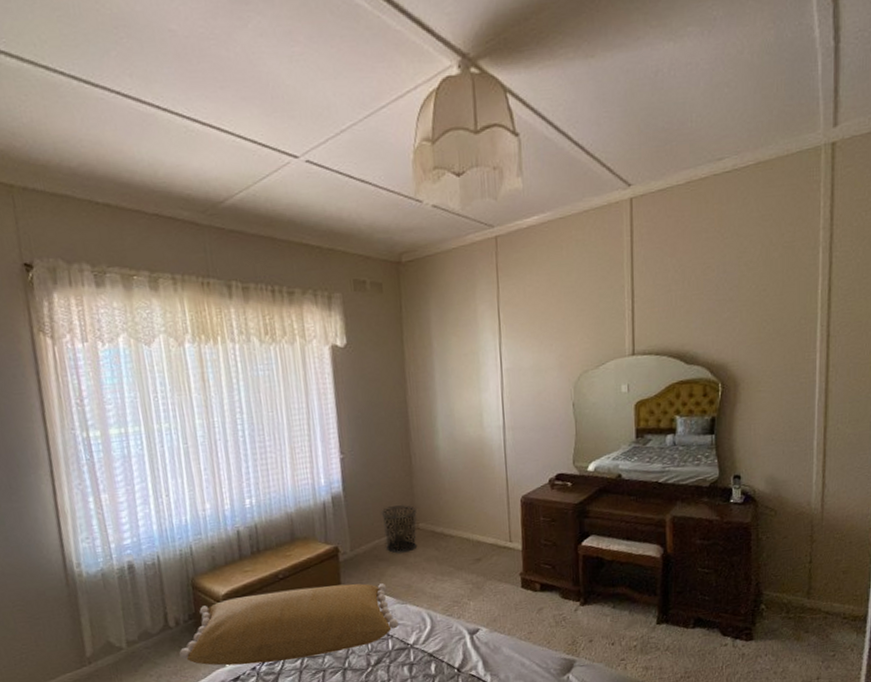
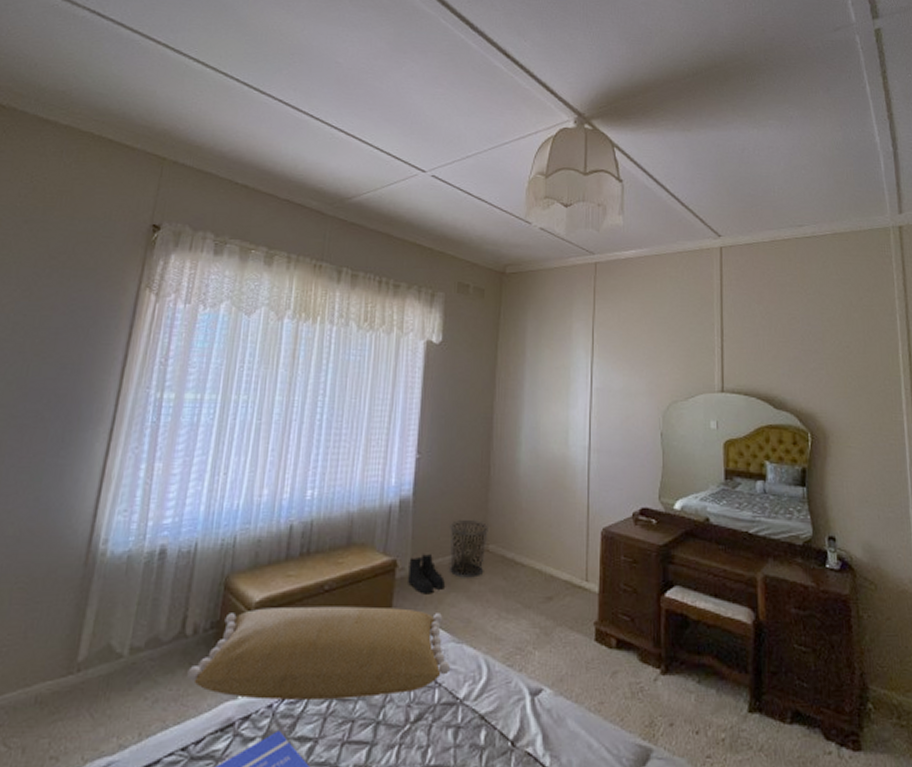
boots: none [349,538,384,571] -> present [408,554,445,594]

